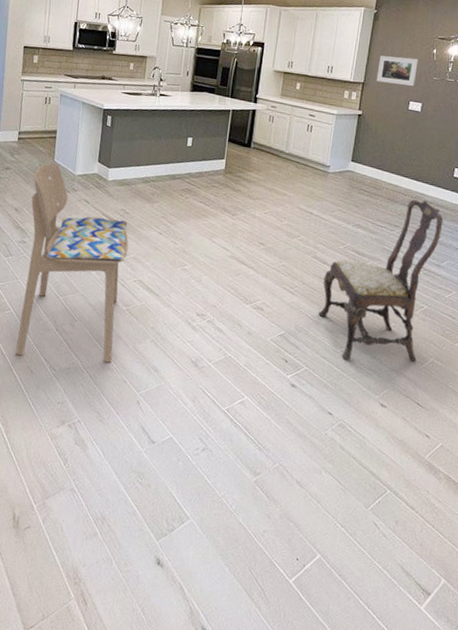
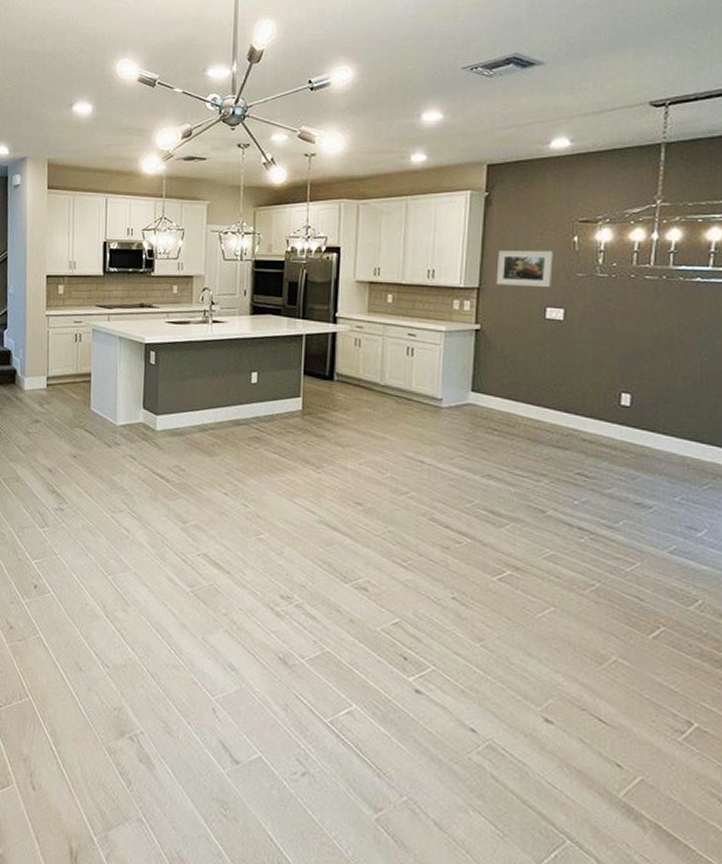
dining chair: present [15,162,129,363] -> none [59,412,188,659]
dining chair: present [319,199,443,362] -> none [444,438,612,661]

